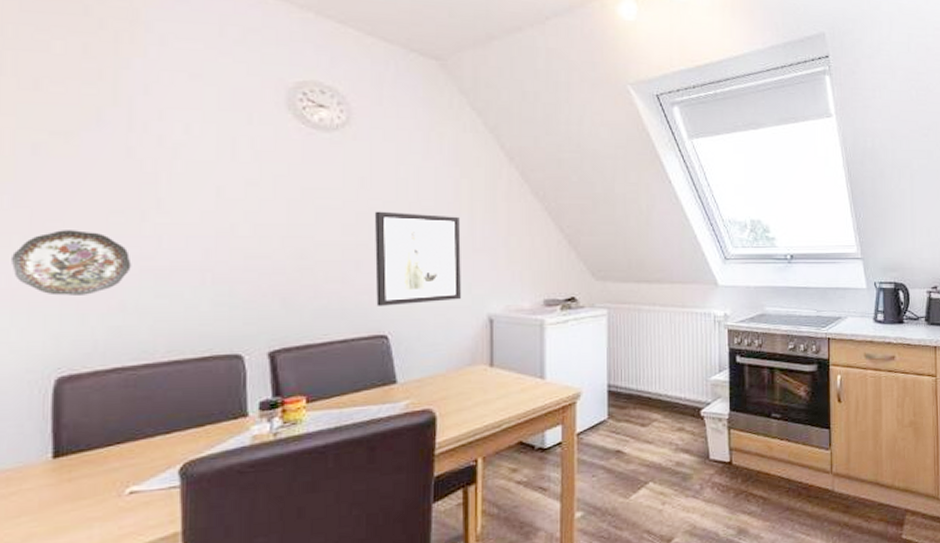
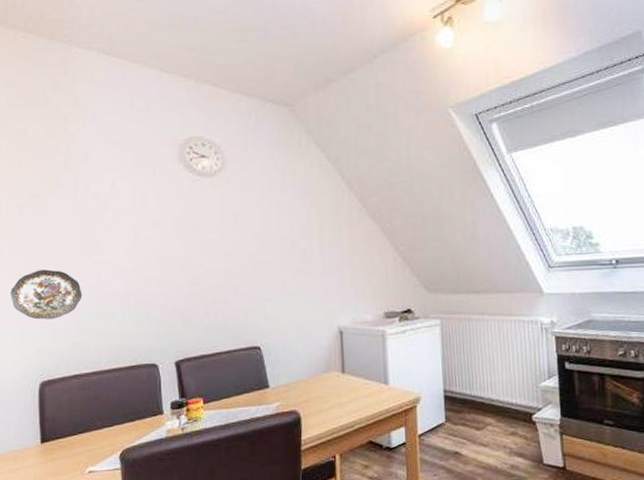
wall art: present [374,211,461,306] -> none [245,240,316,322]

